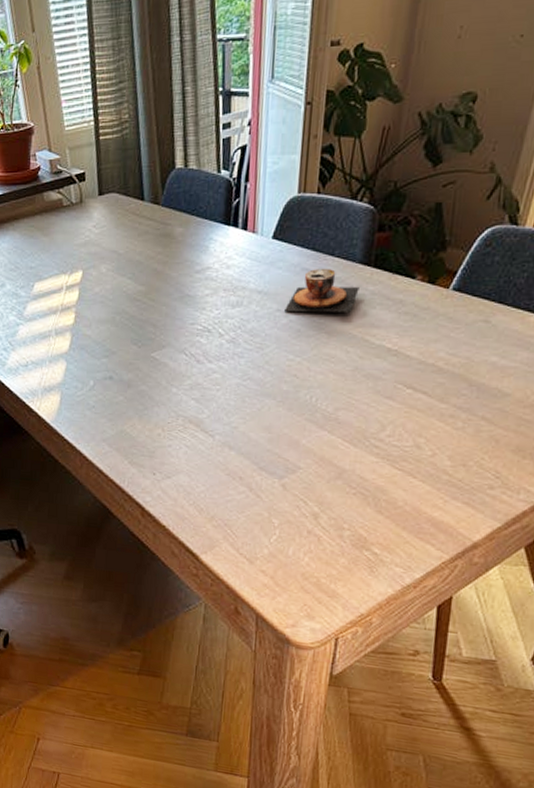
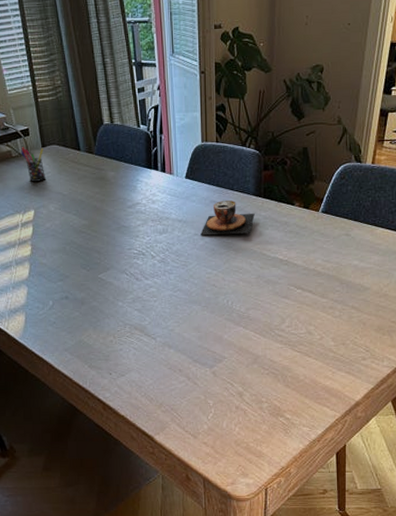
pen holder: none [72,194,100,237] -> present [20,147,45,182]

